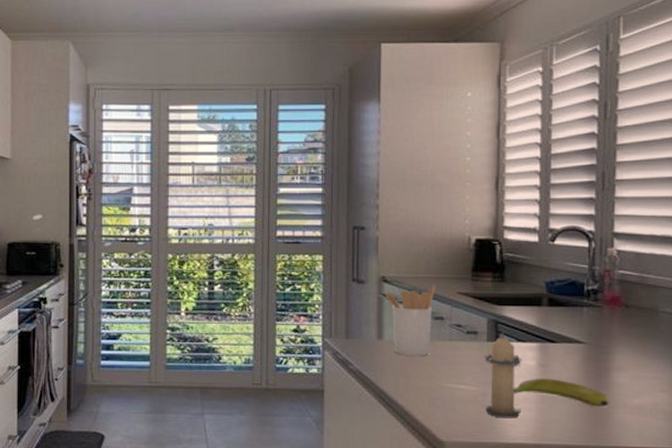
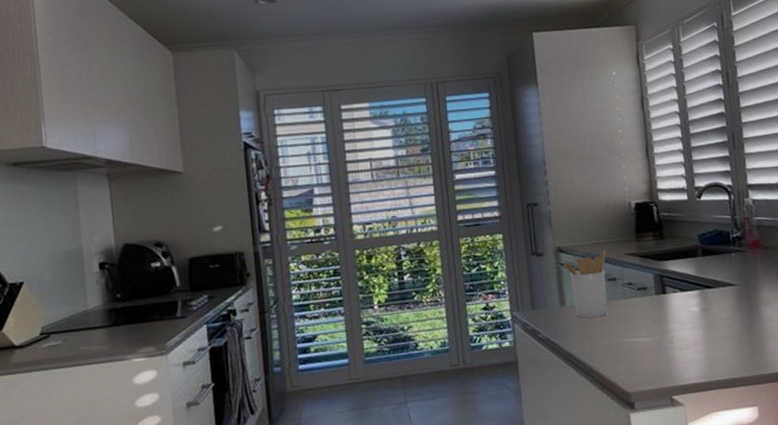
candle: present [484,331,522,419] -> none [654,284,692,363]
banana: present [513,378,609,407] -> none [683,320,763,341]

